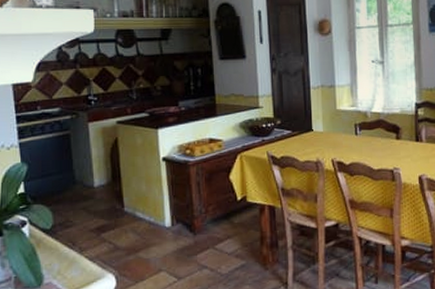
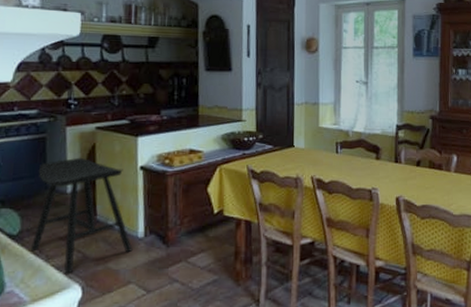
stool: none [65,151,161,265] -> present [31,157,133,274]

